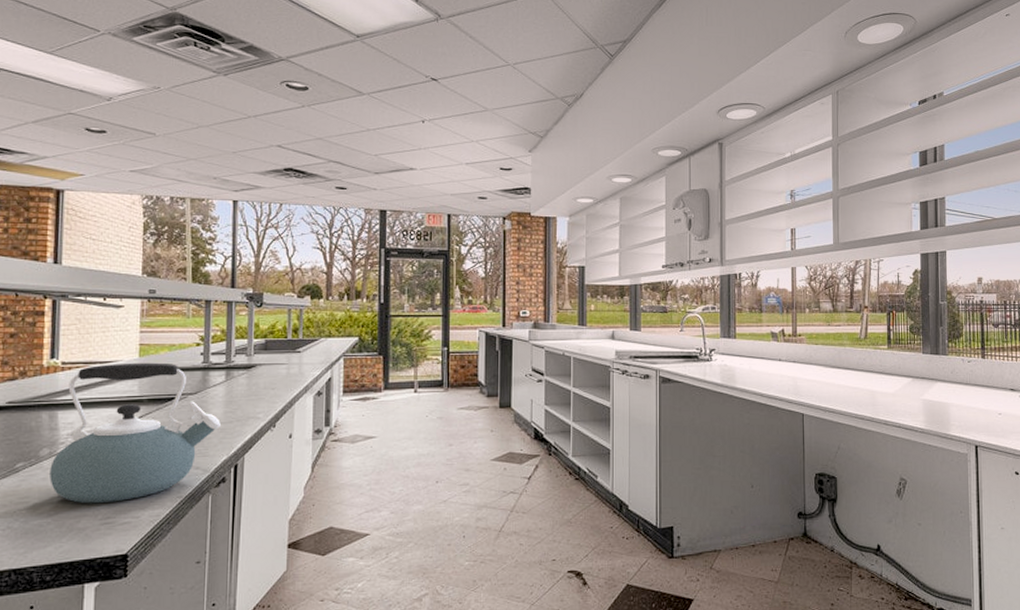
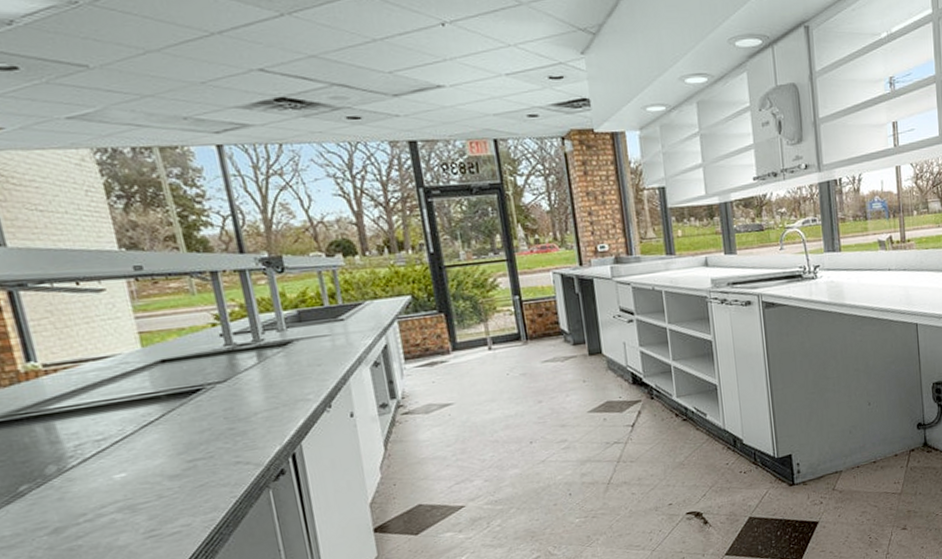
kettle: present [50,362,221,504] -> none [58,350,265,520]

